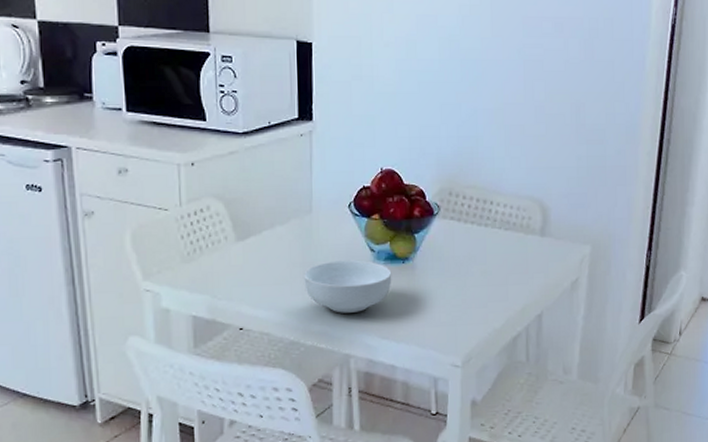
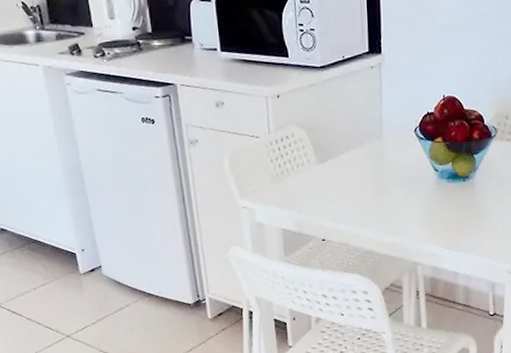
cereal bowl: present [304,260,392,313] -> none [376,179,454,226]

